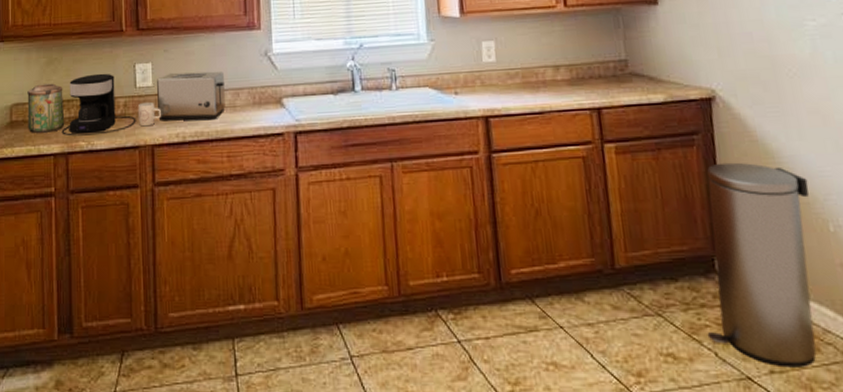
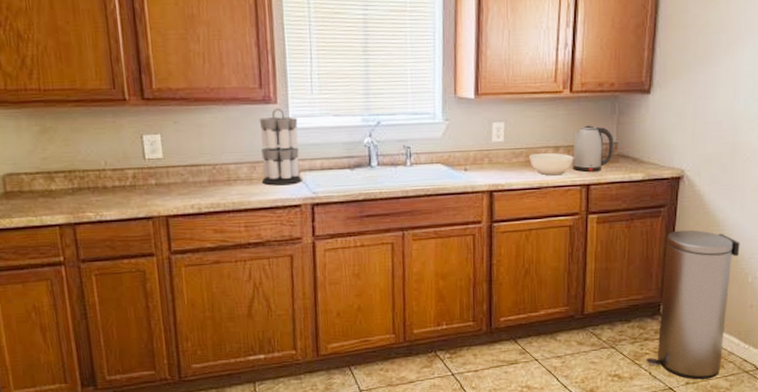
canister: present [27,83,65,133] -> none [21,153,68,204]
coffee maker: present [61,73,136,136] -> none [65,143,148,207]
mug: present [137,103,162,127] -> none [148,174,175,198]
toaster: present [156,71,225,121] -> none [167,144,242,193]
spice rack: none [243,33,284,113] -> present [259,107,301,186]
bowl: none [525,72,579,99] -> present [528,152,574,176]
kettle: none [574,41,624,94] -> present [573,125,614,172]

